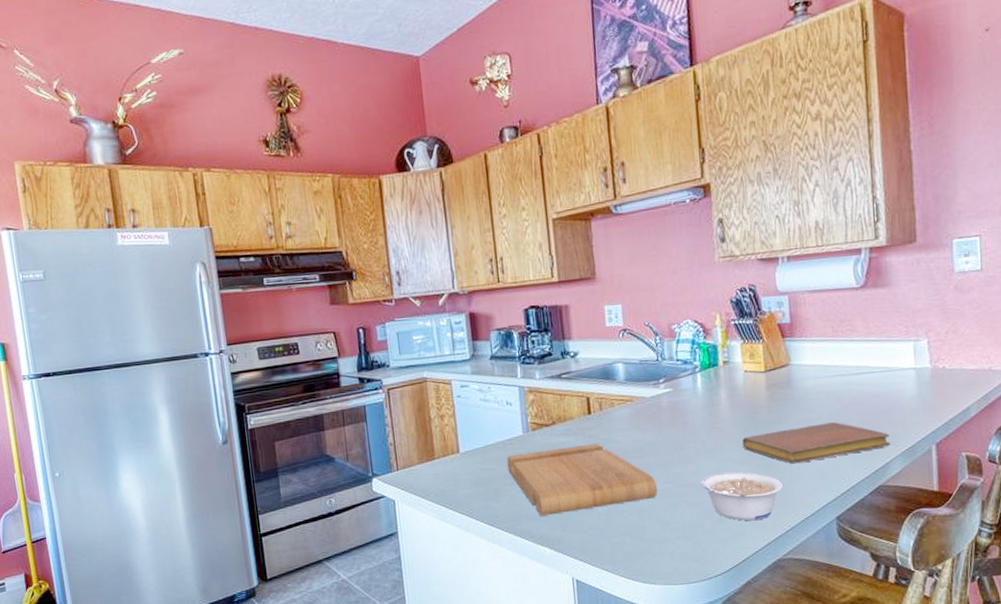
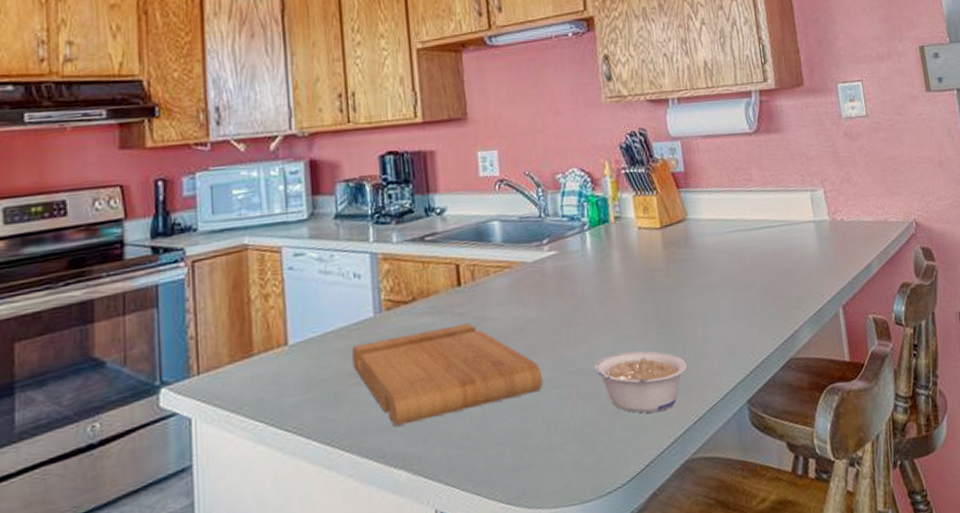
notebook: present [743,422,891,464] -> none [640,285,798,338]

